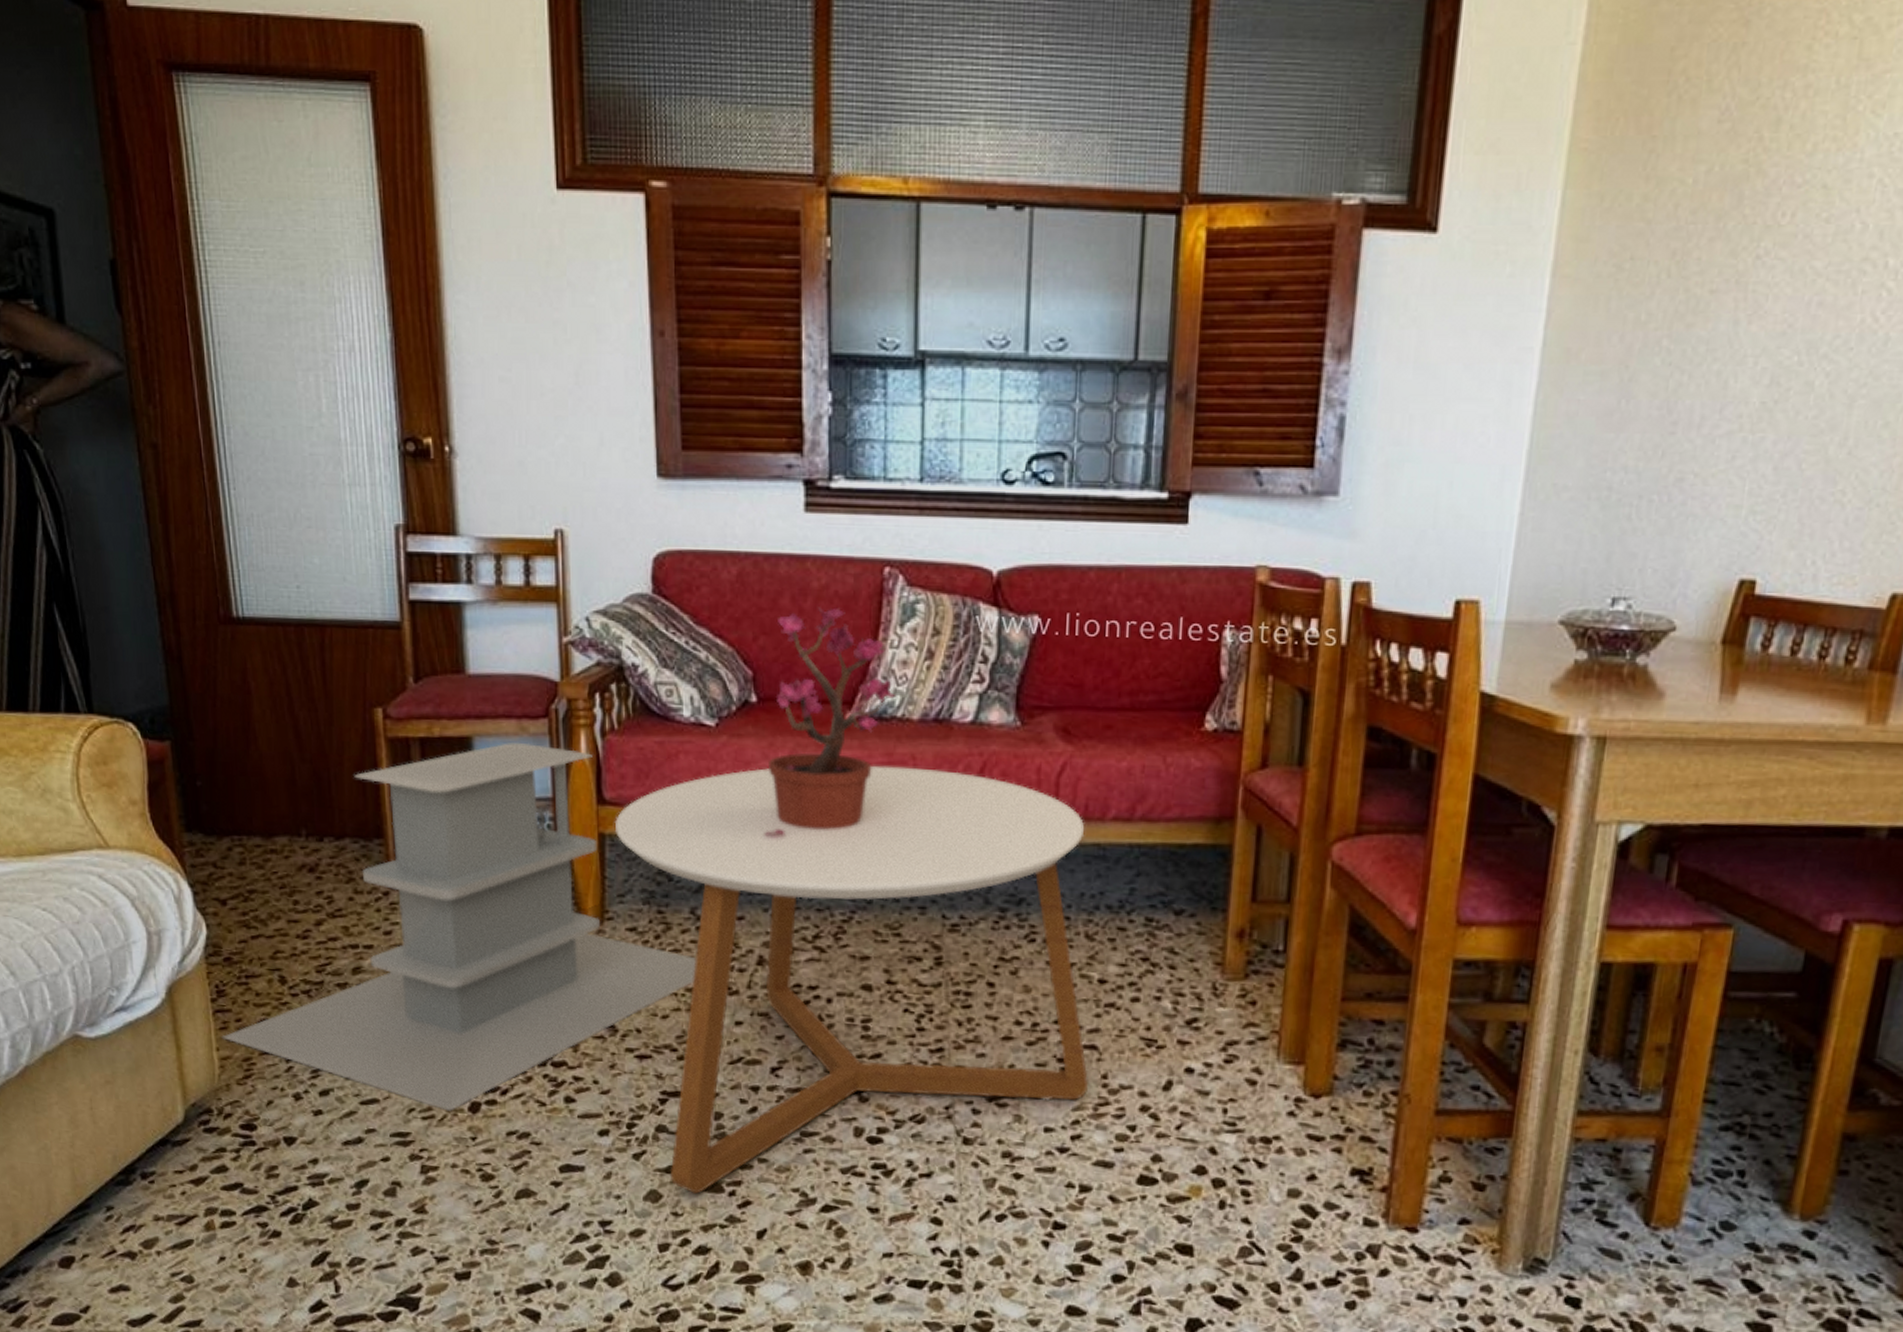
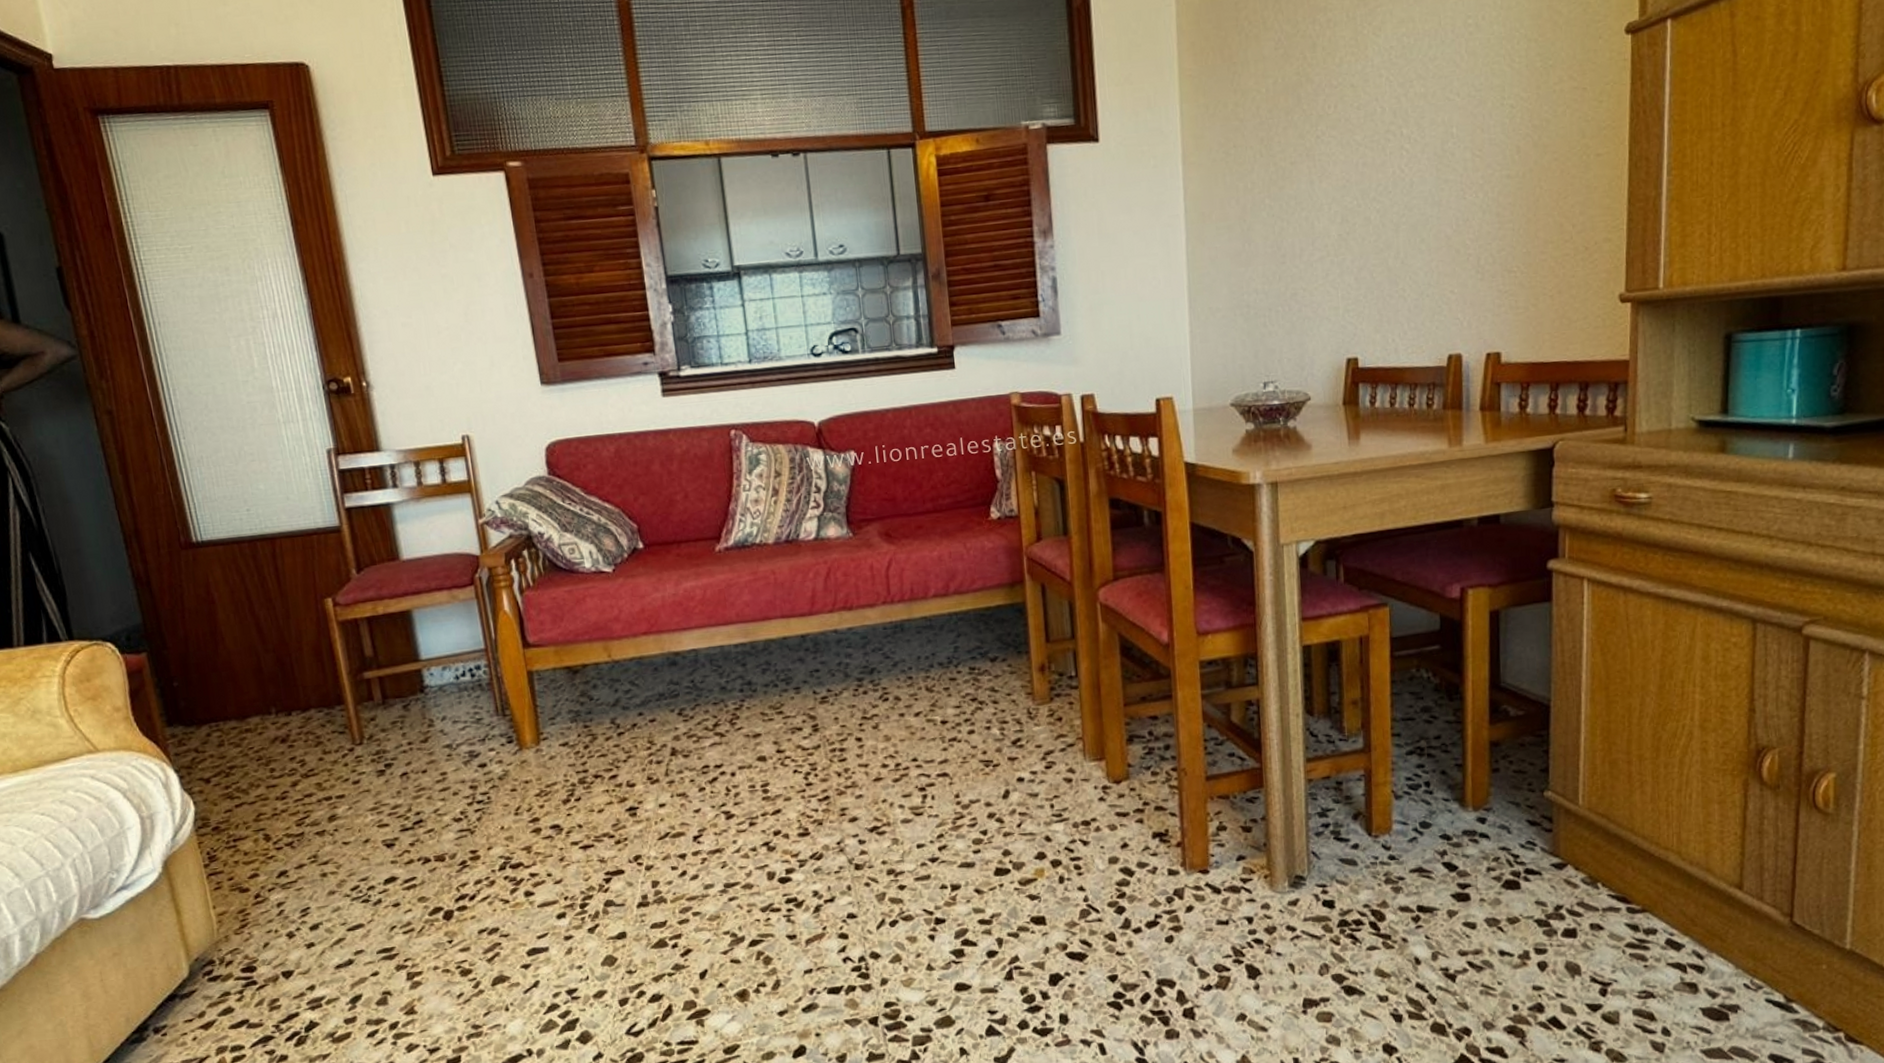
side table: present [221,743,697,1111] -> none [217,607,622,923]
coffee table: present [614,765,1089,1195] -> none [539,578,947,953]
potted plant: present [764,607,897,837] -> none [652,466,754,653]

